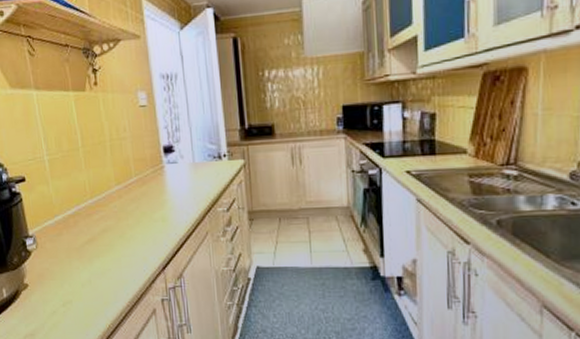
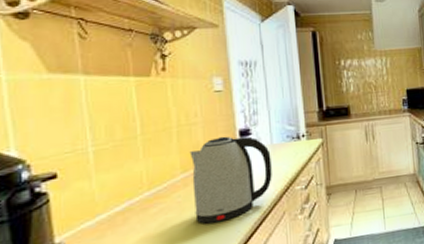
kettle: none [121,152,195,234] -> present [189,136,272,224]

